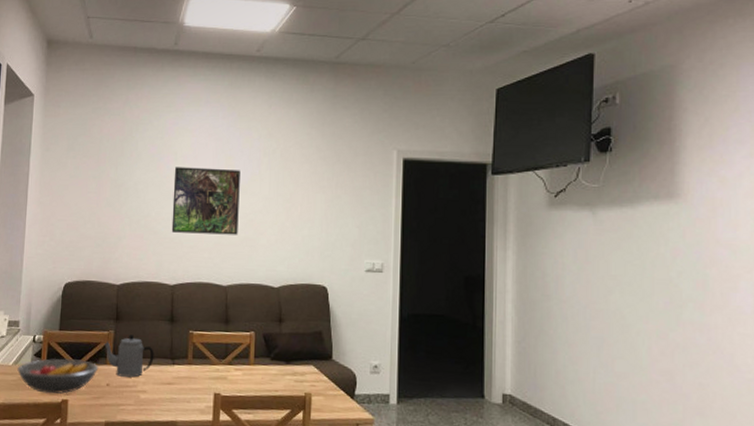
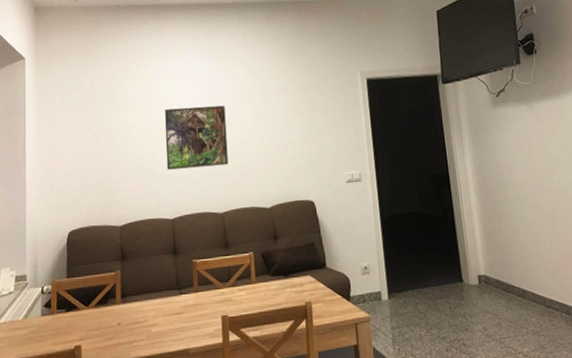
fruit bowl: present [17,358,99,394] -> none [28,303,109,343]
teapot: present [104,334,154,378] -> none [112,272,162,314]

